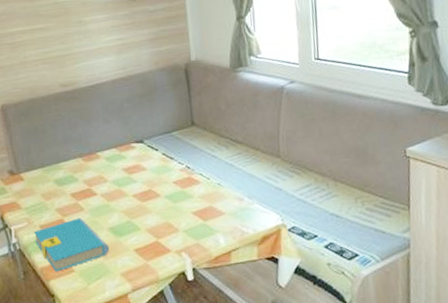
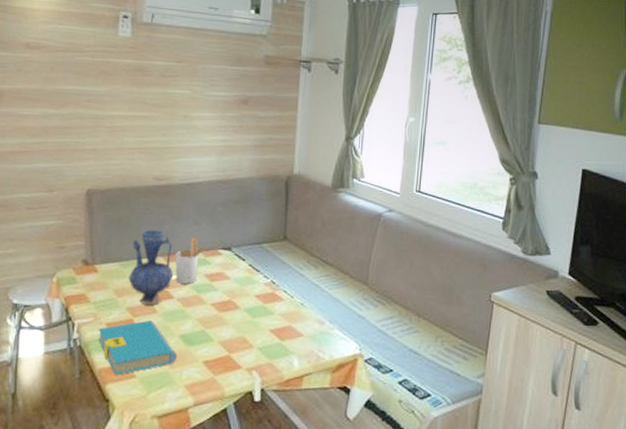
vase: none [51,133,94,205] -> present [128,229,174,306]
utensil holder: none [92,135,123,181] -> present [175,237,210,284]

